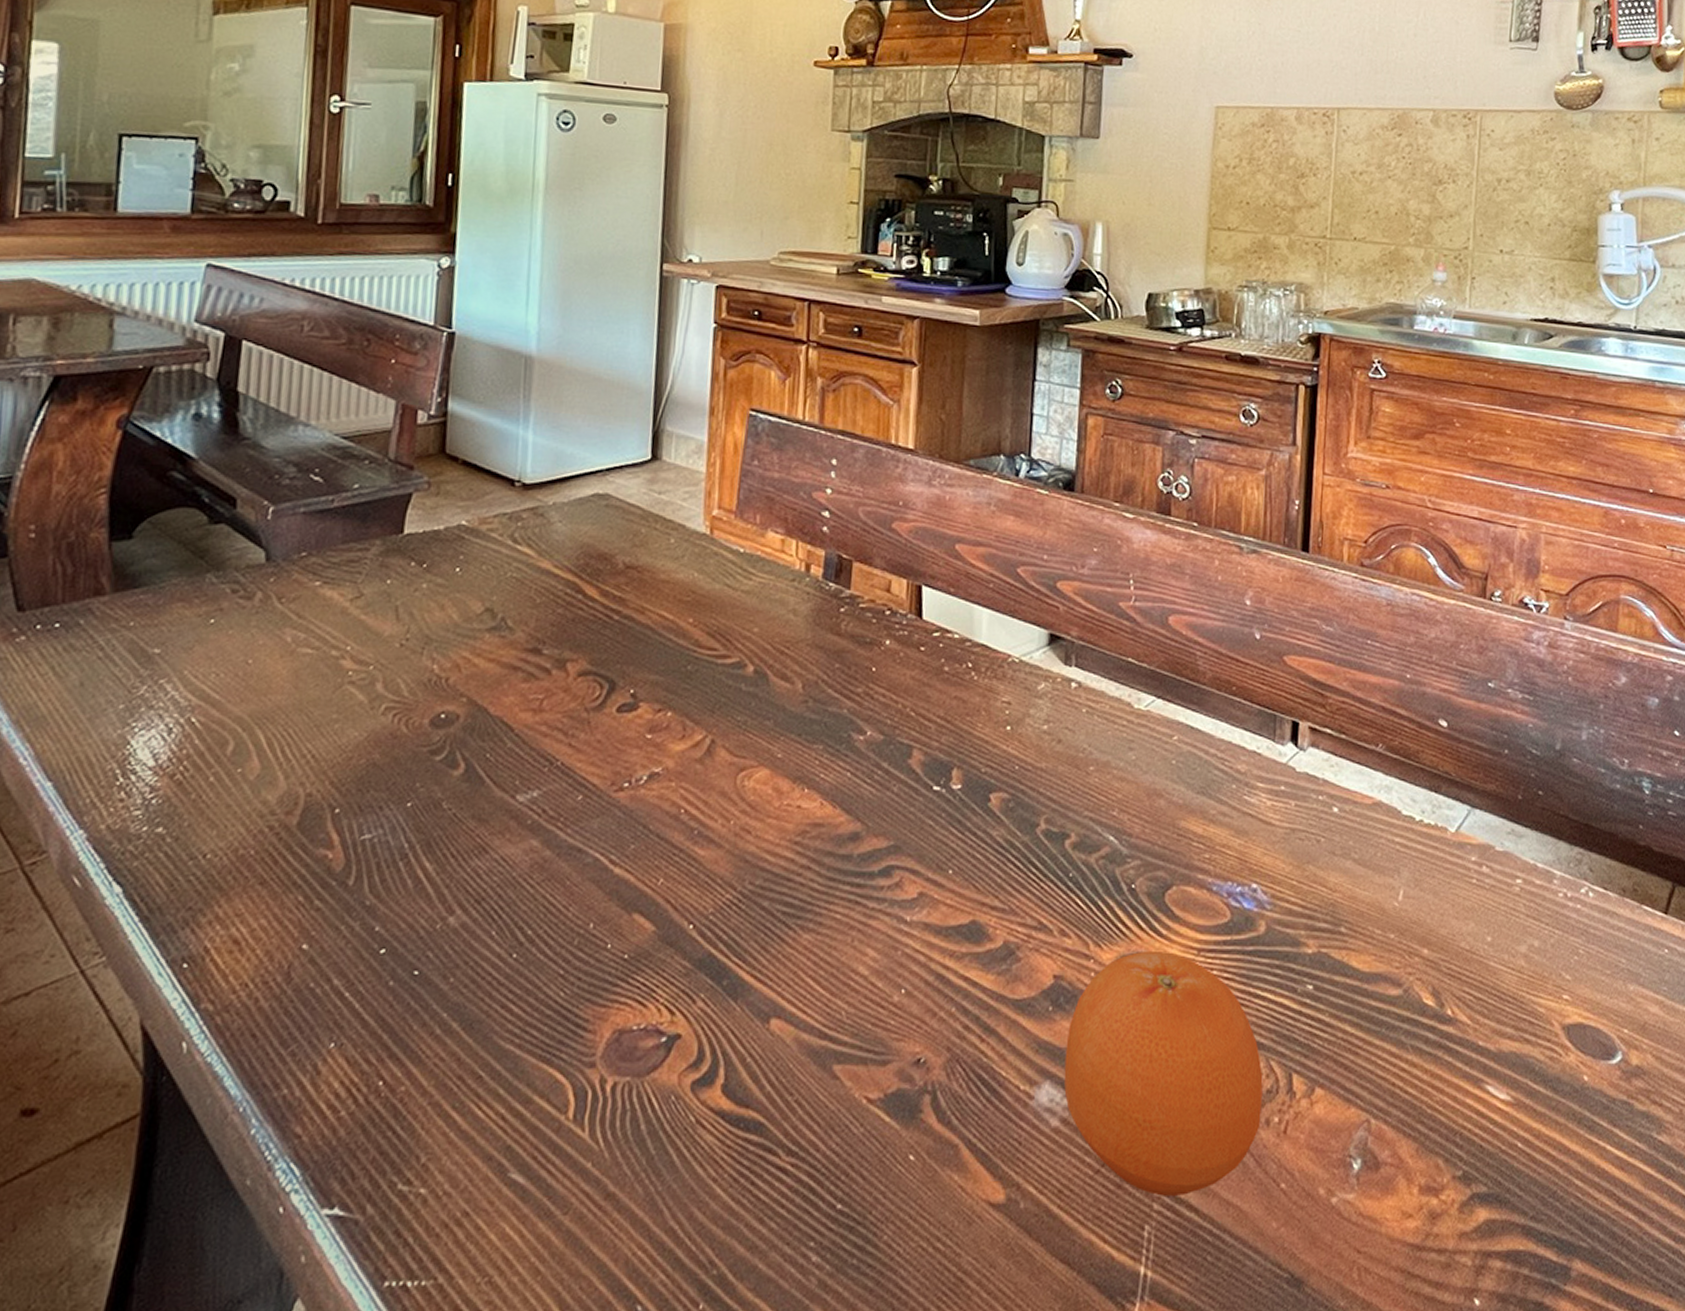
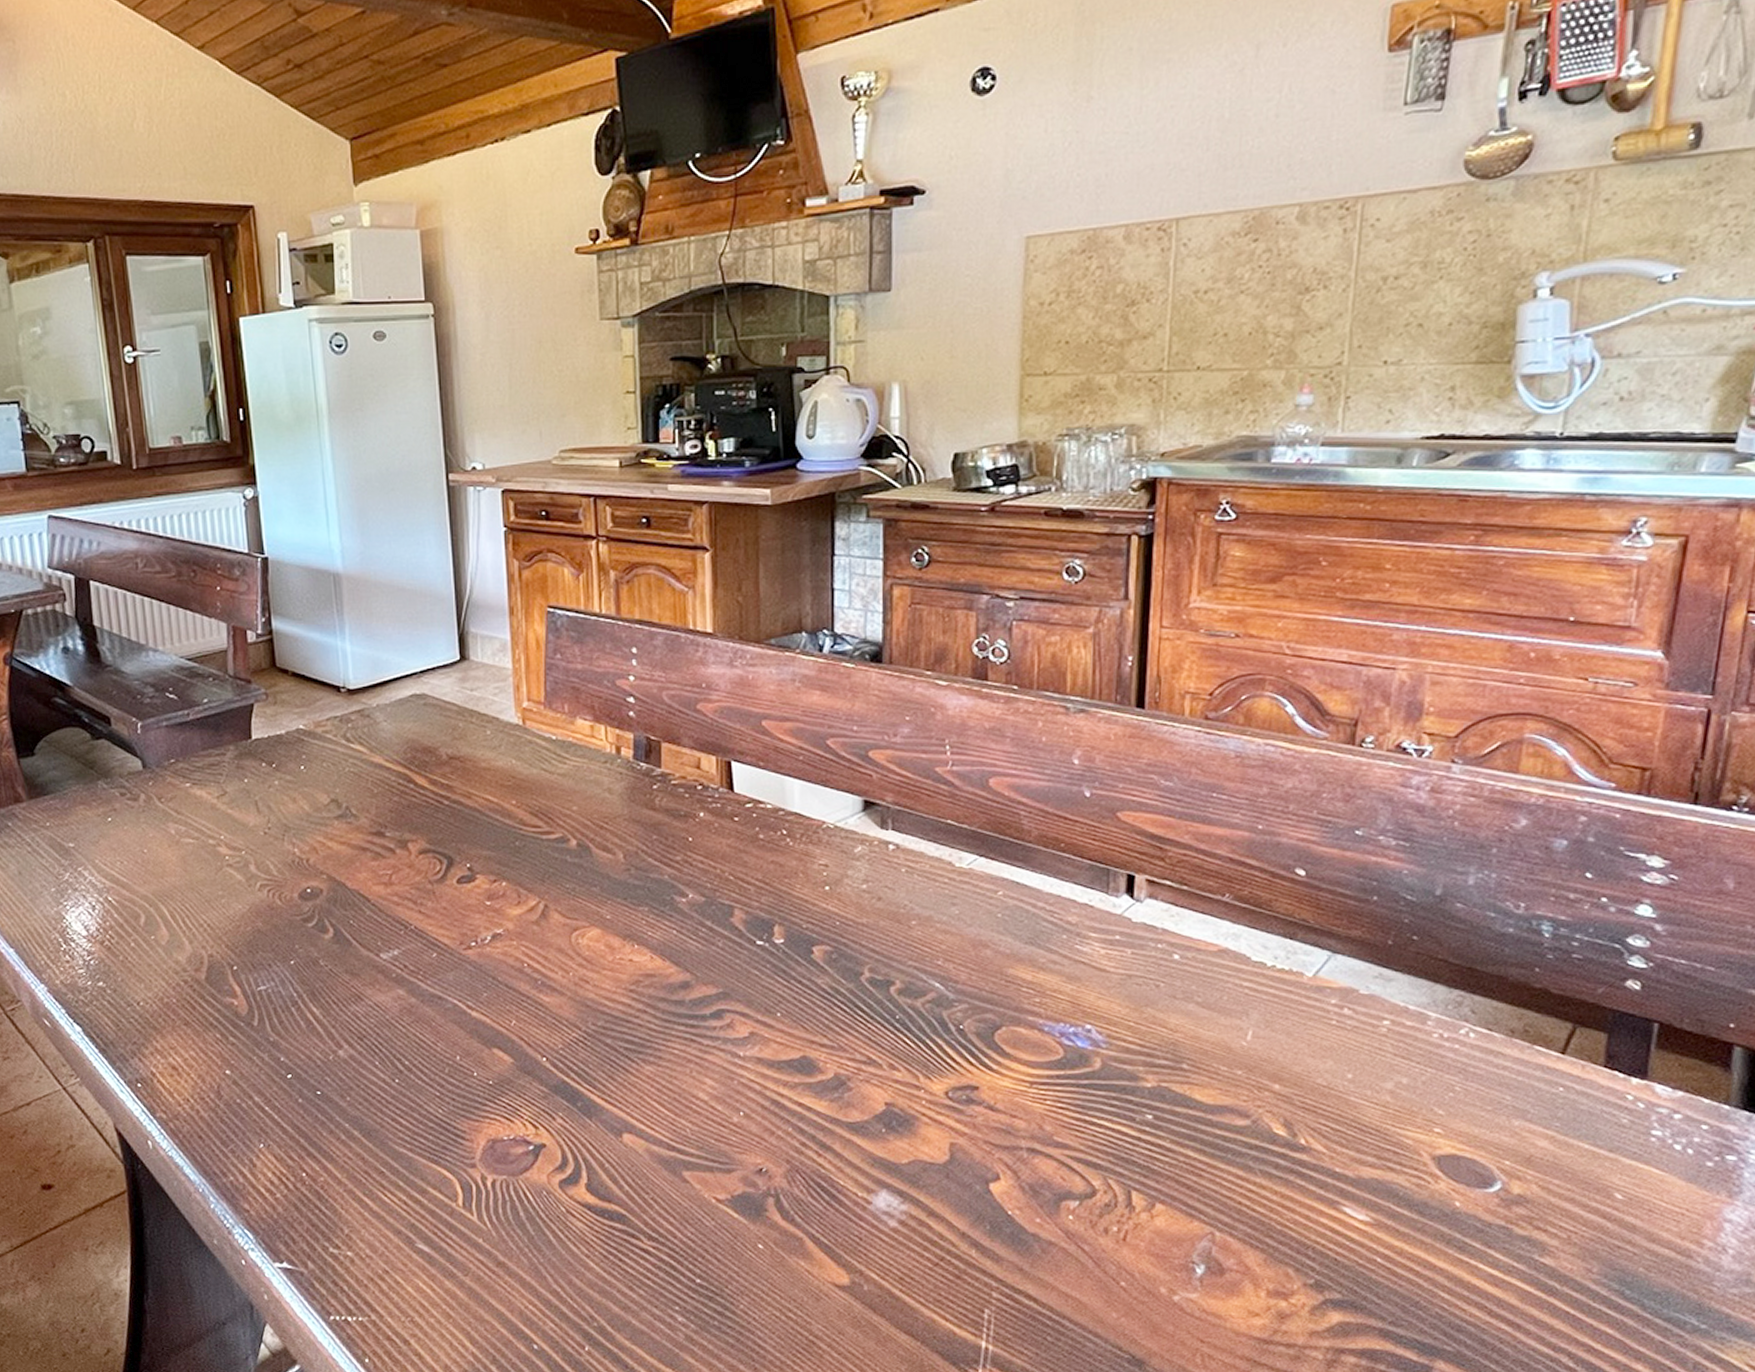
fruit: present [1064,950,1263,1196] -> none [900,1083,1101,1287]

